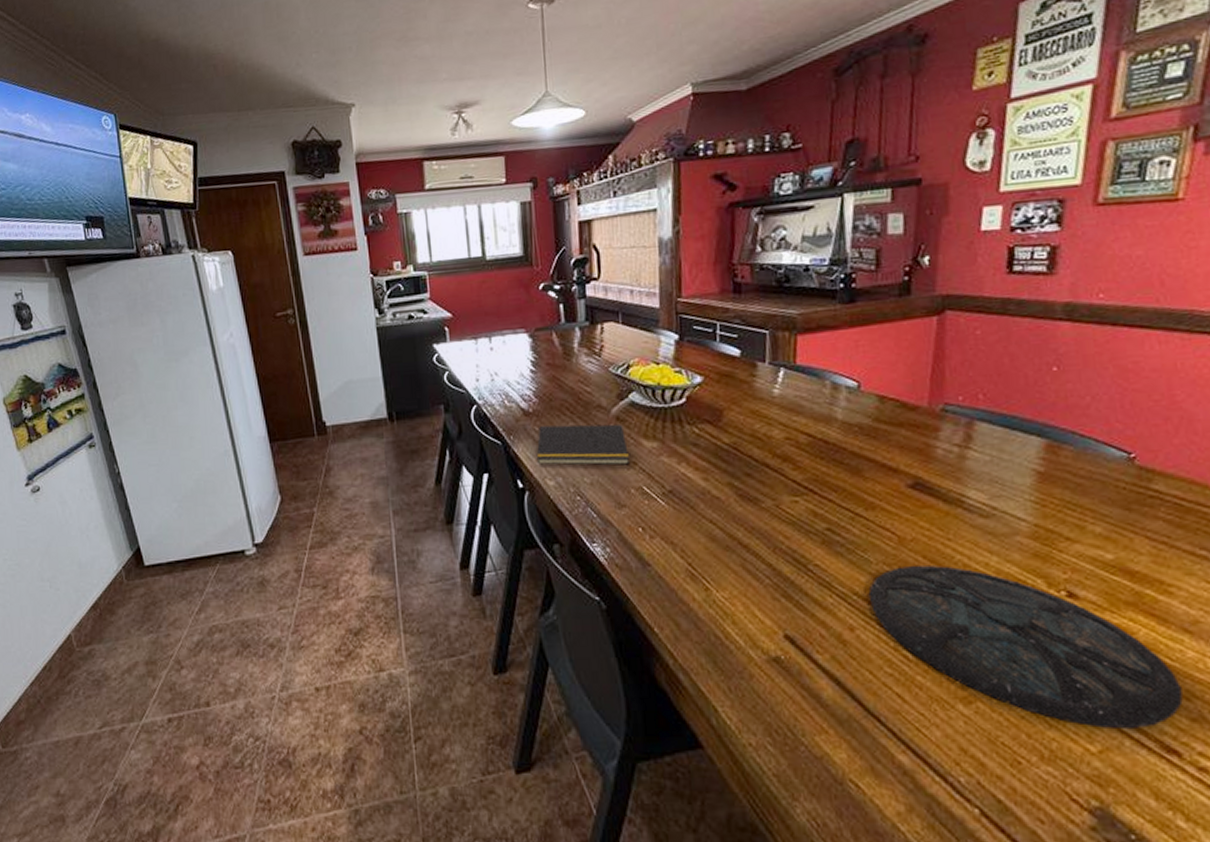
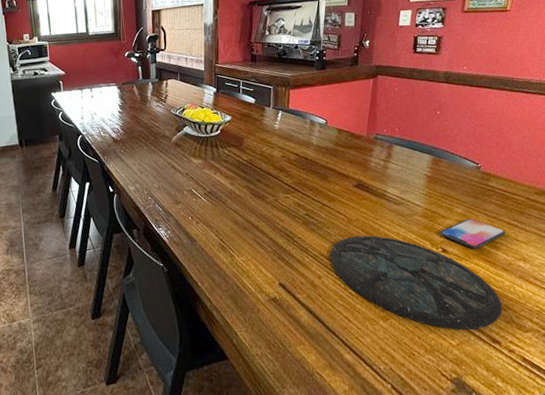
notepad: present [536,424,629,465] -> none [122,148,184,176]
smartphone: none [1062,543,1187,595] -> present [440,218,506,250]

